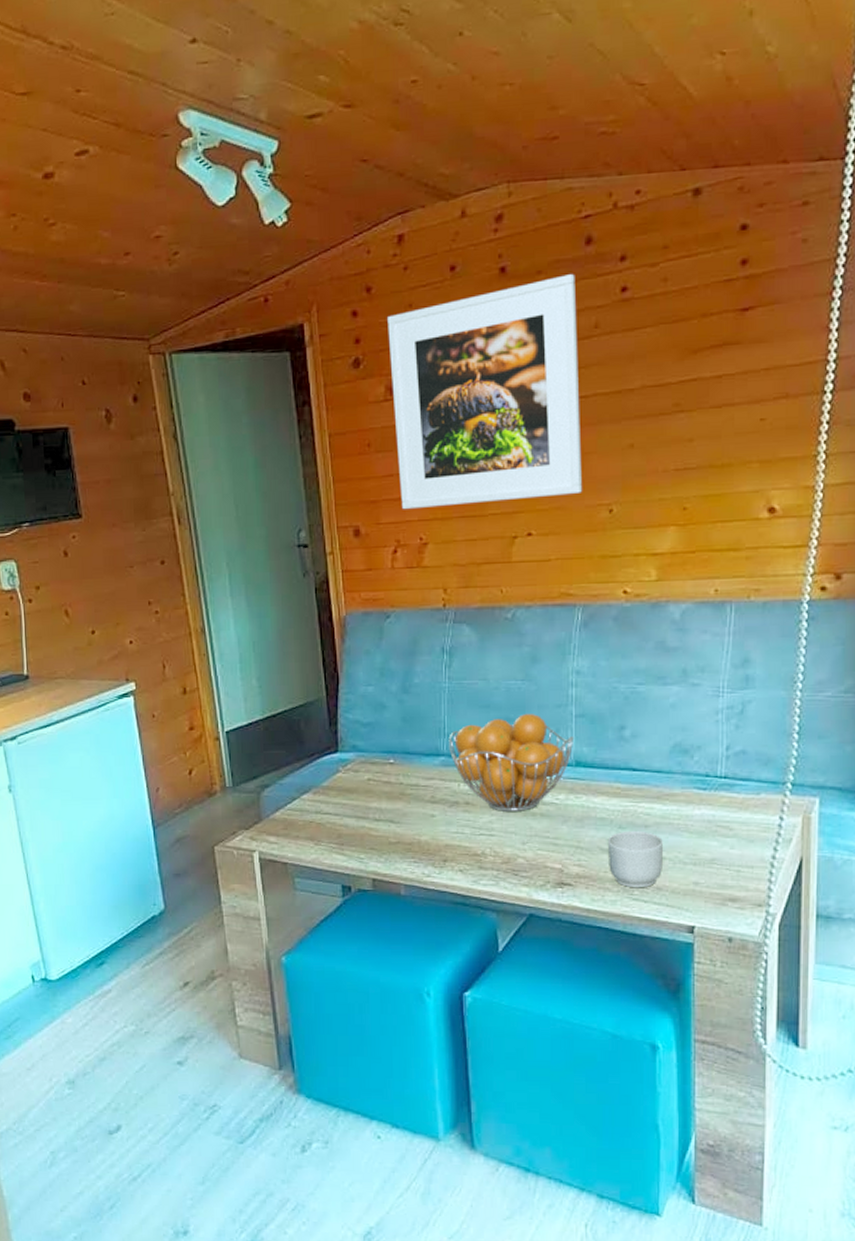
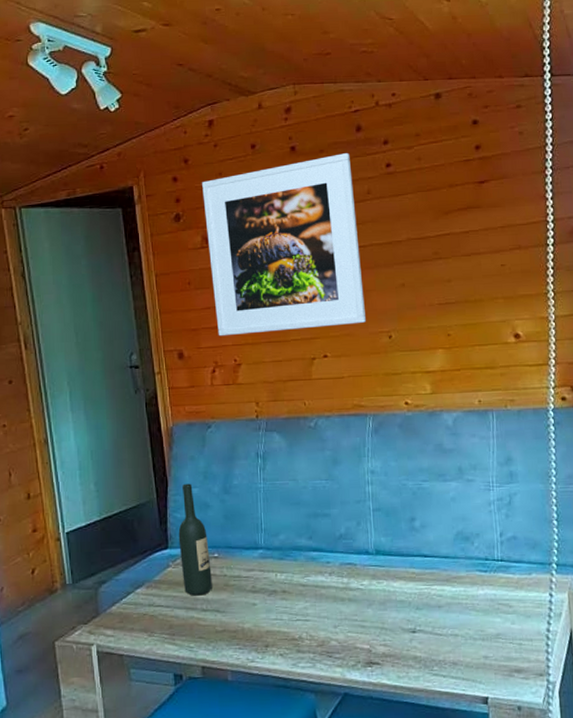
wine bottle: none [350,681,386,804] -> present [178,483,212,596]
fruit basket: present [448,713,575,811] -> none [265,508,373,598]
mug: present [607,830,663,888] -> none [407,611,456,664]

